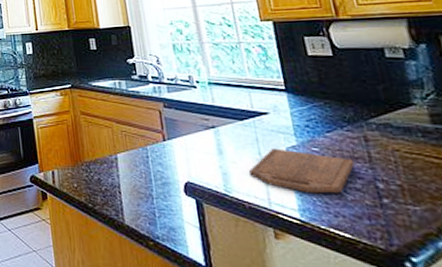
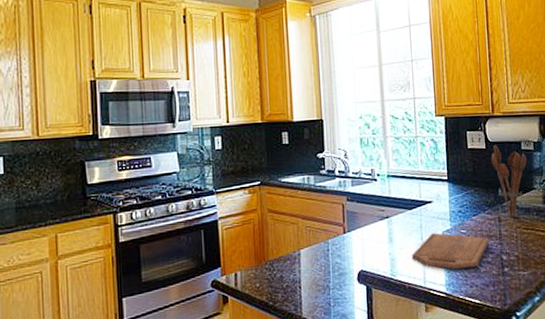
utensil holder: none [343,52,397,137] -> present [492,145,527,217]

